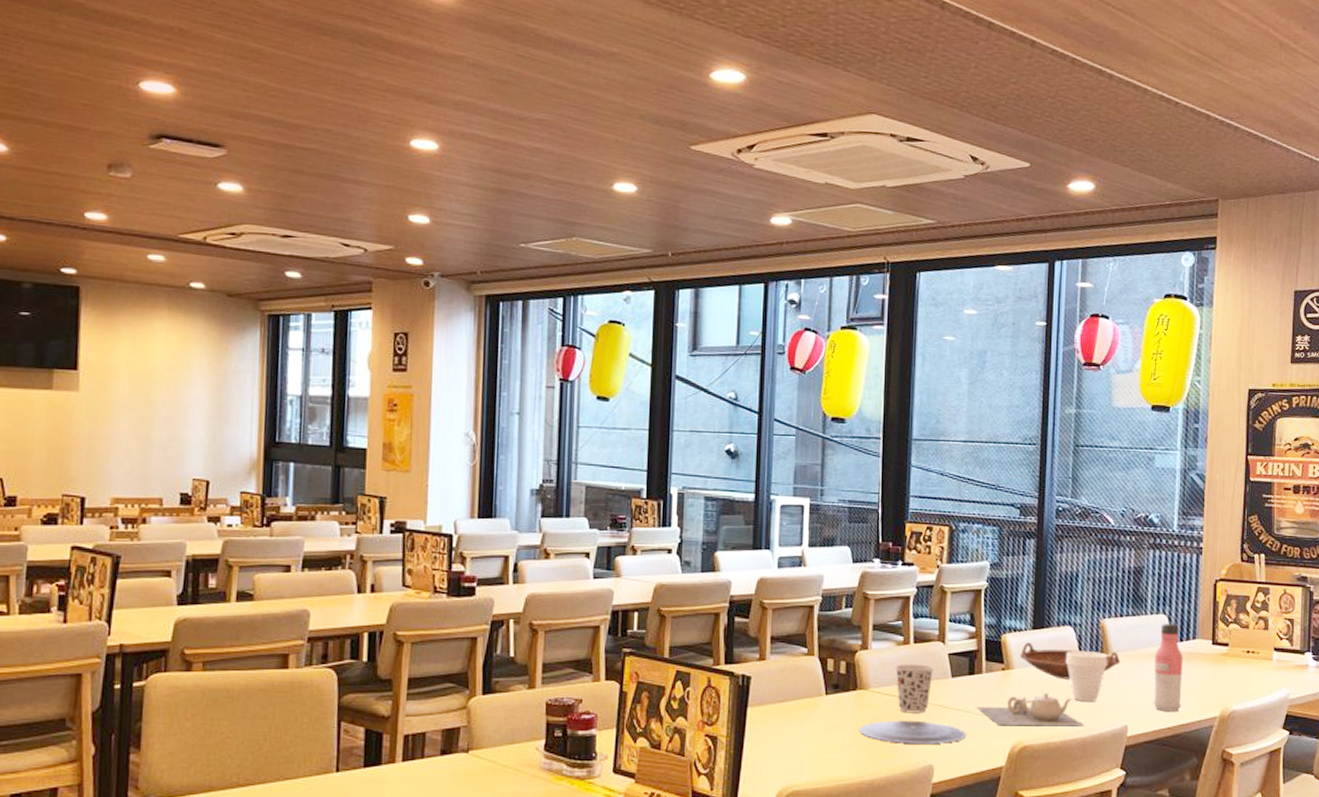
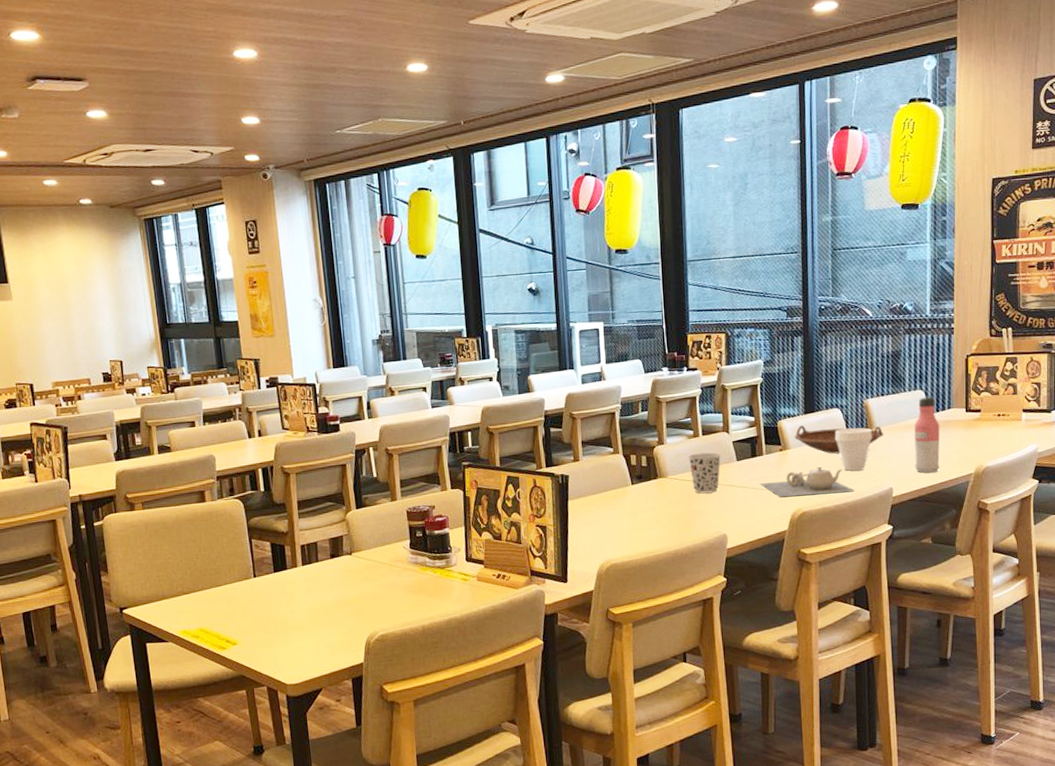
plate: present [859,720,966,744] -> none [662,499,753,519]

